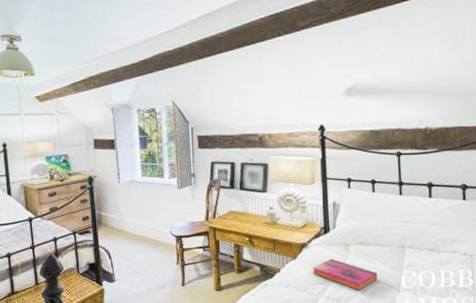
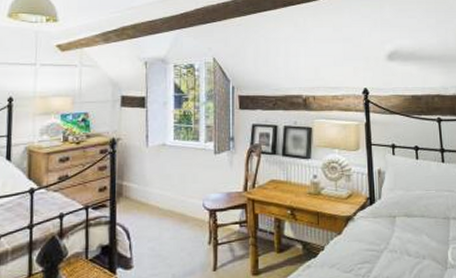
hardback book: present [313,258,378,290] -> none [359,233,425,269]

